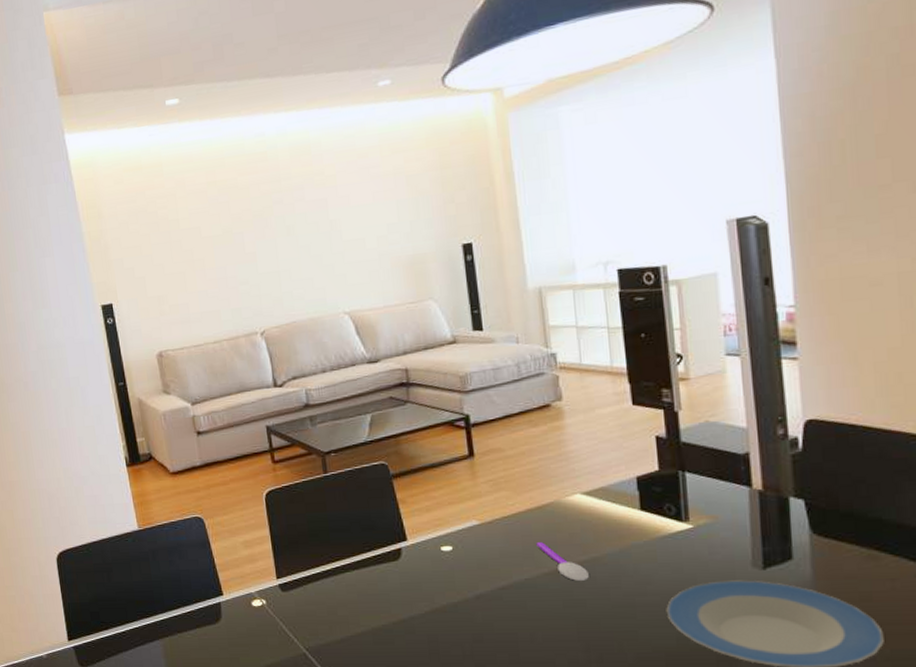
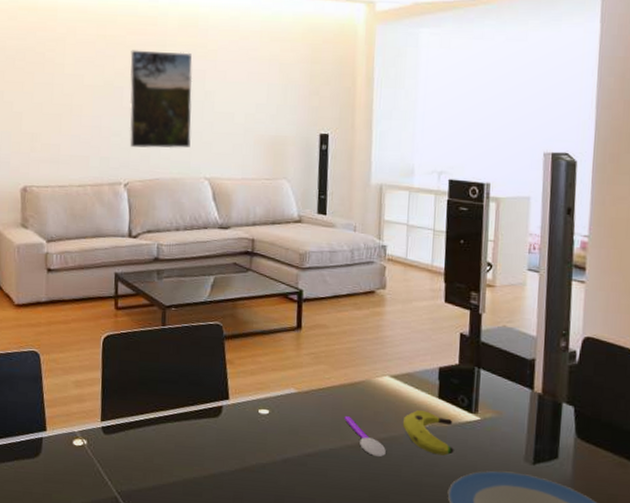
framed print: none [244,182,323,294] -> present [129,50,193,149]
banana: none [603,525,667,572] -> present [402,409,454,456]

